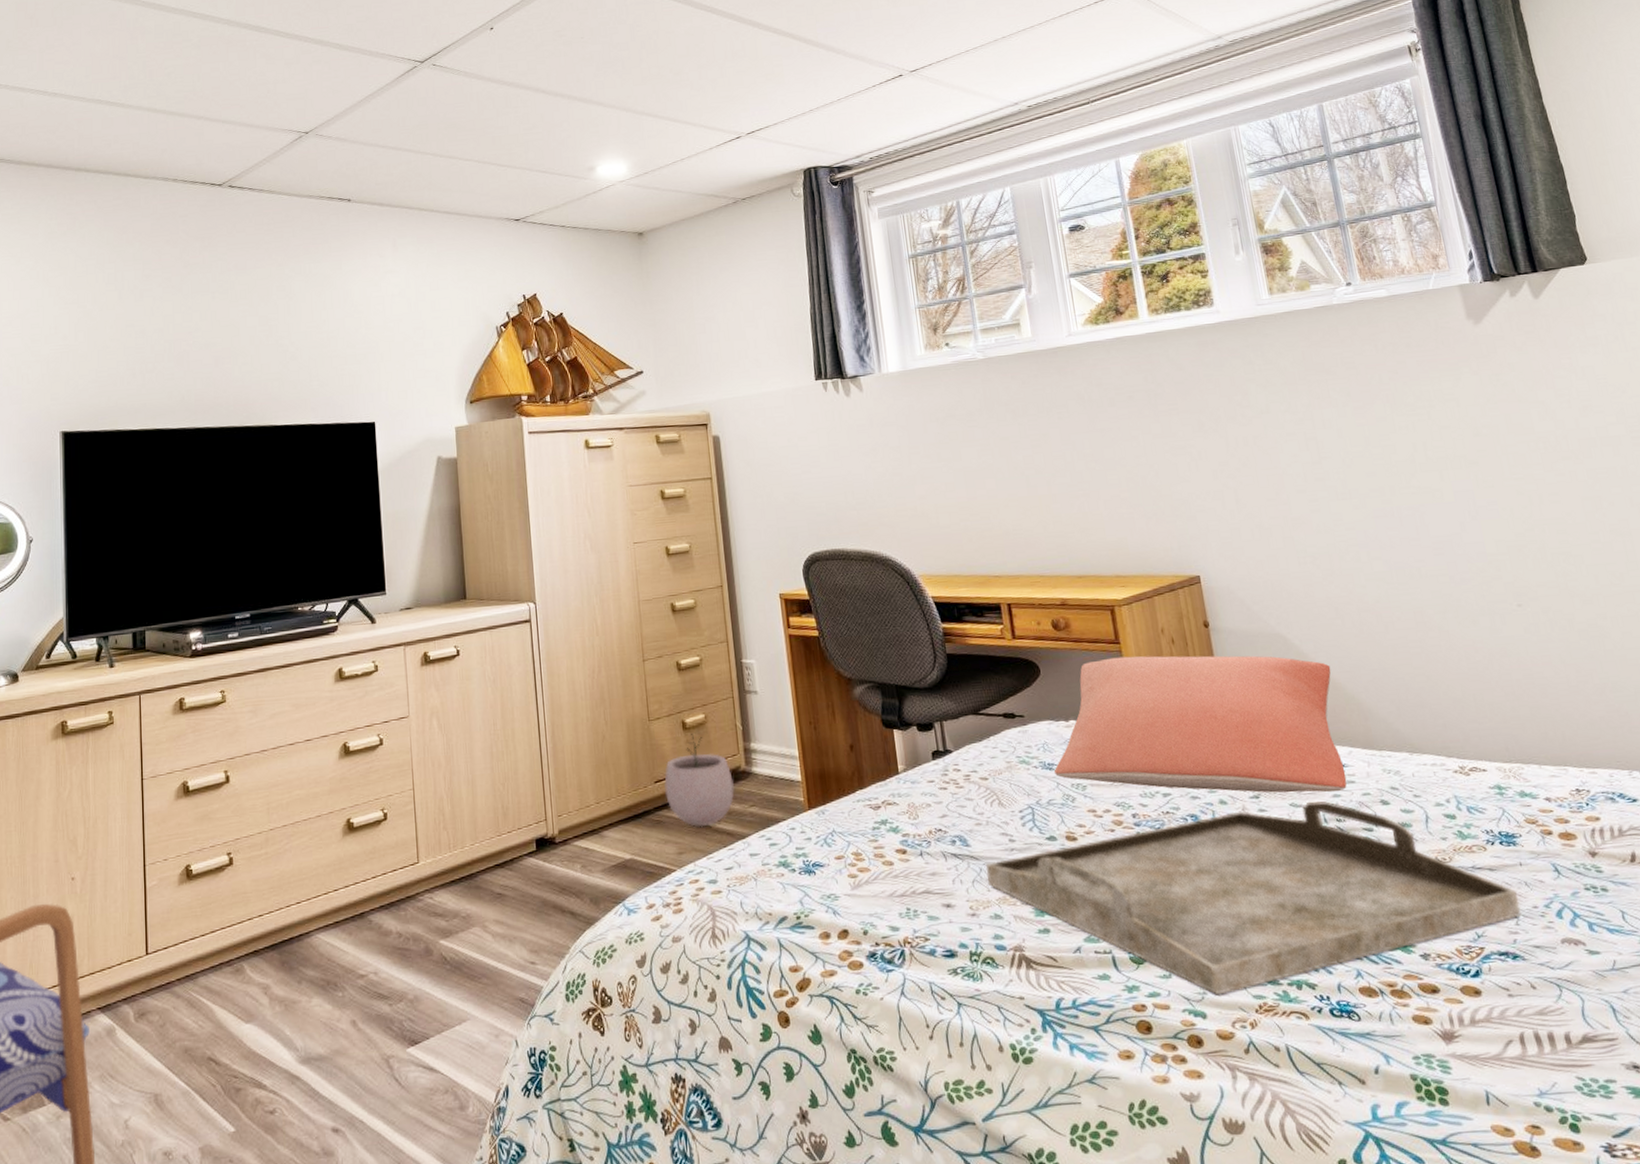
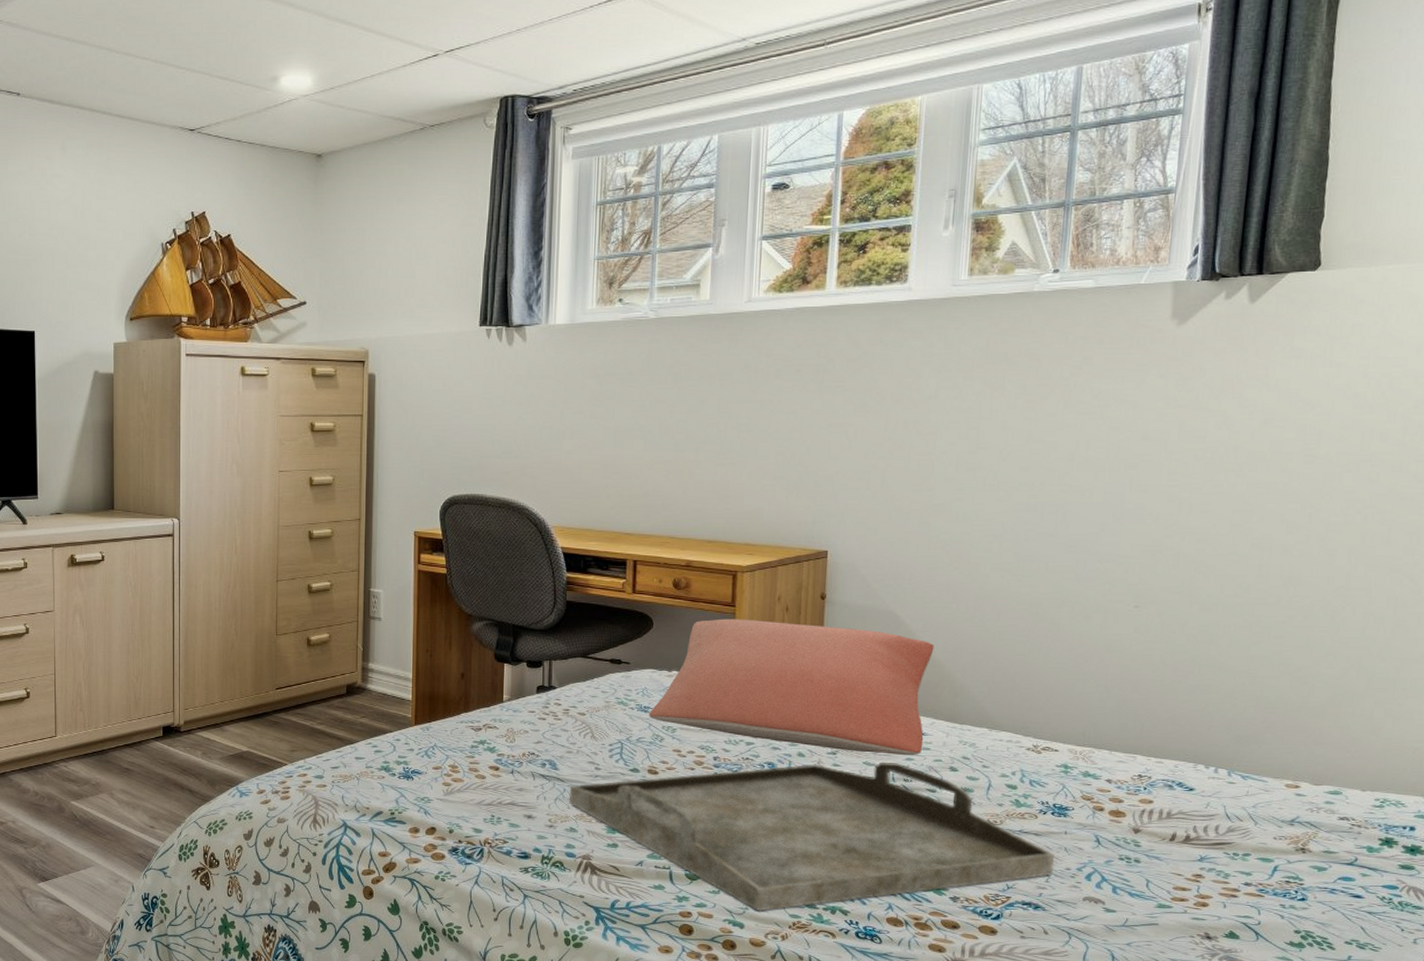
plant pot: present [664,734,734,827] -> none [285,650,349,731]

